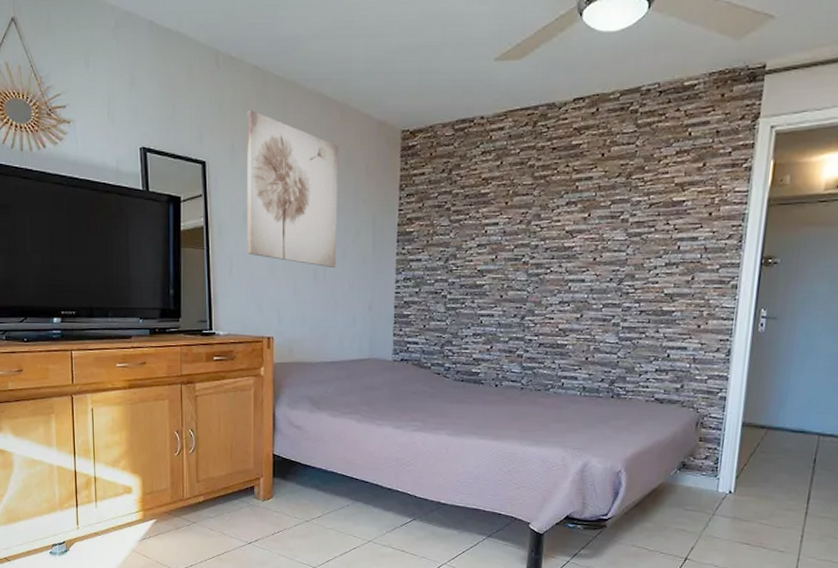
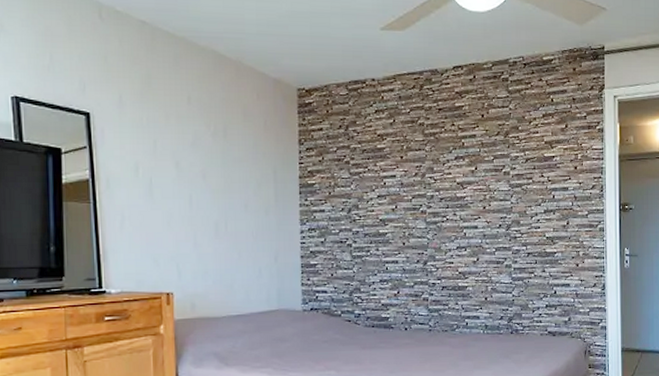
wall art: present [247,109,339,267] -> none [135,62,238,219]

